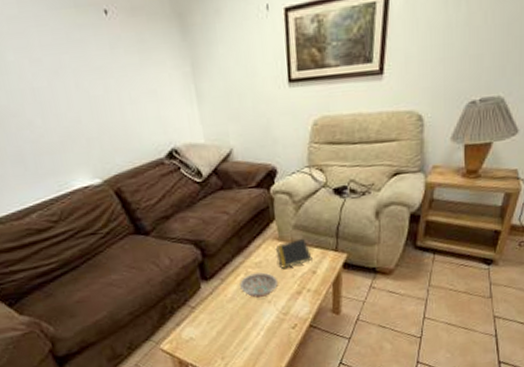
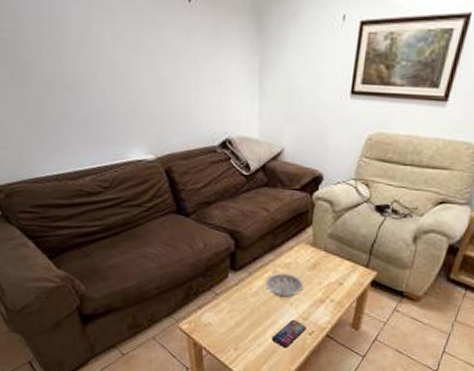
smartphone: none [255,316,289,347] -> present [271,319,307,348]
notepad: present [276,238,313,269] -> none [308,248,342,274]

